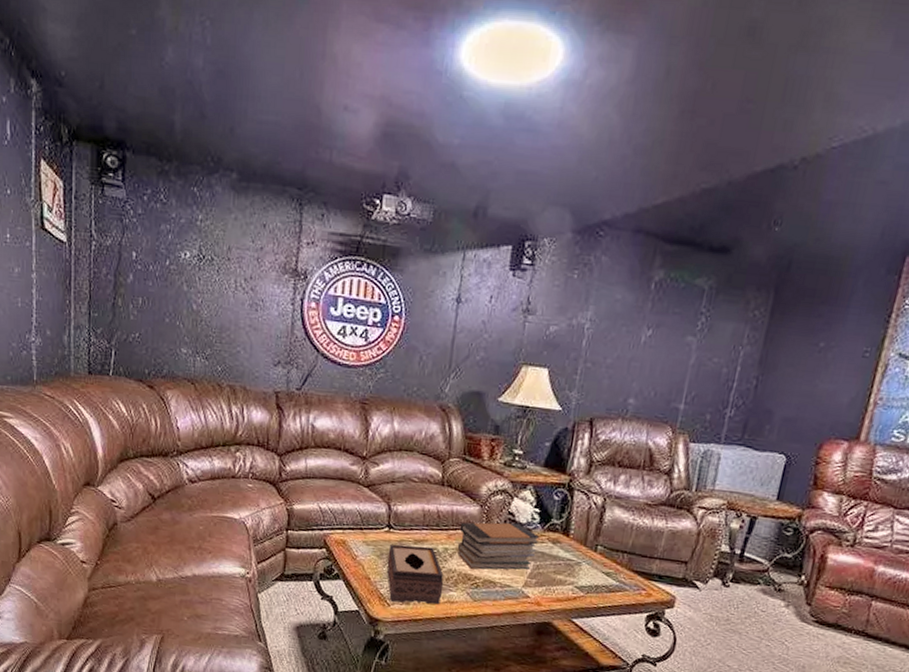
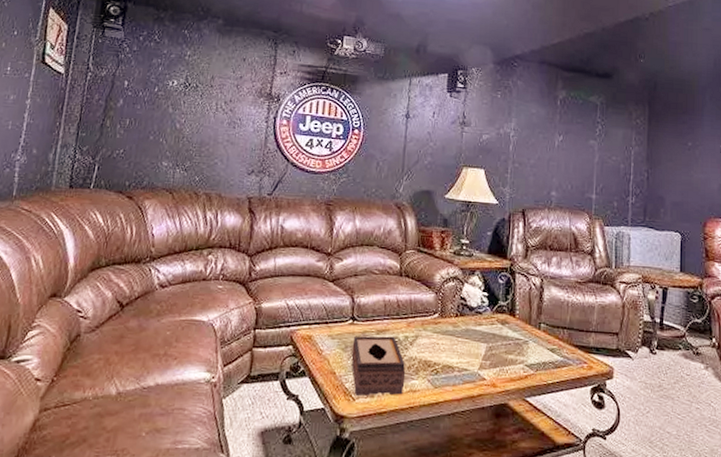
book stack: present [457,522,540,570] -> none [416,307,490,356]

